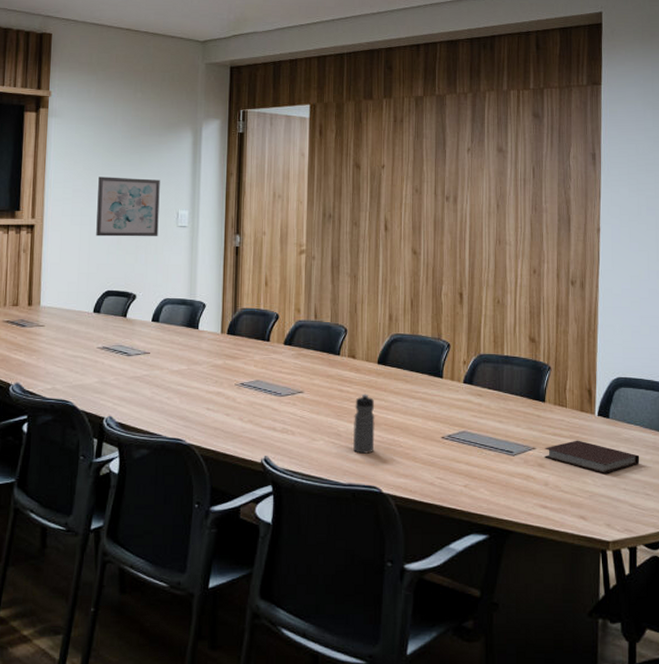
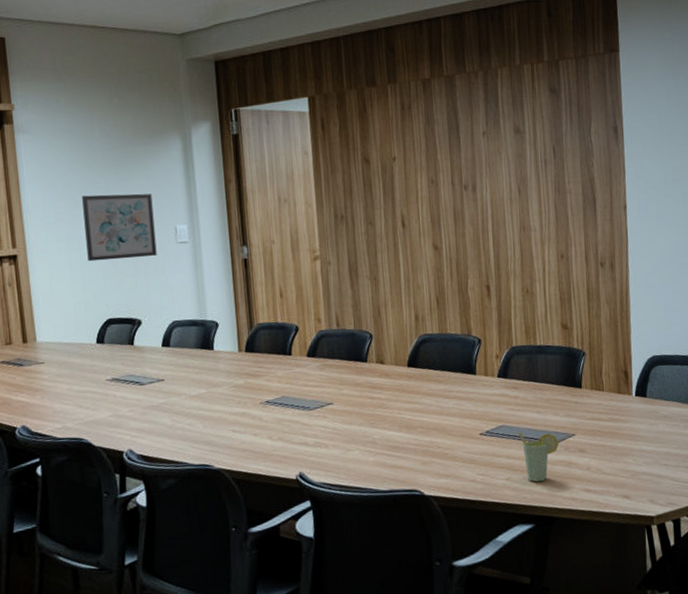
water bottle: present [352,393,375,454] -> none [388,398,412,459]
cup: none [480,440,519,493] -> present [519,432,559,483]
notebook: present [544,440,640,473] -> none [584,422,679,452]

